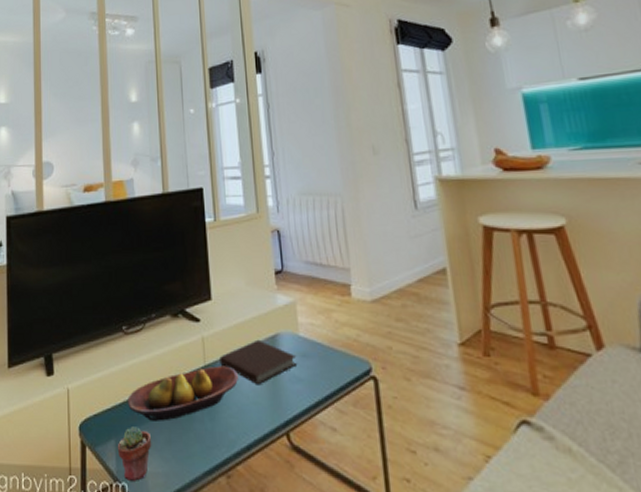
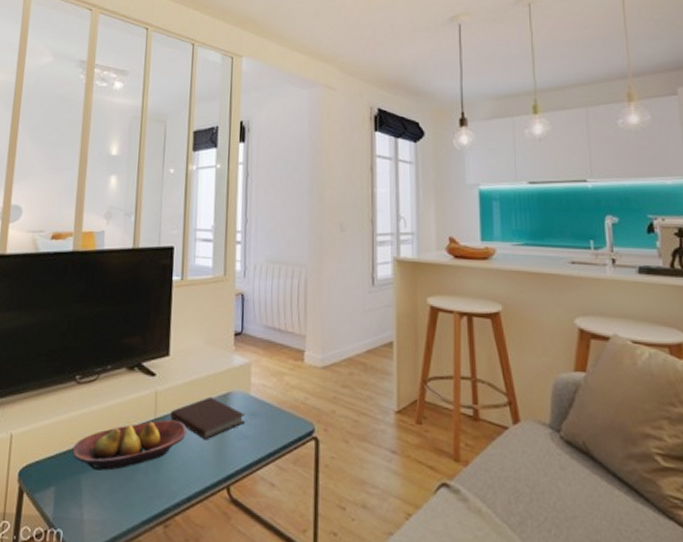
potted succulent: present [117,427,152,481] -> none [56,475,93,528]

